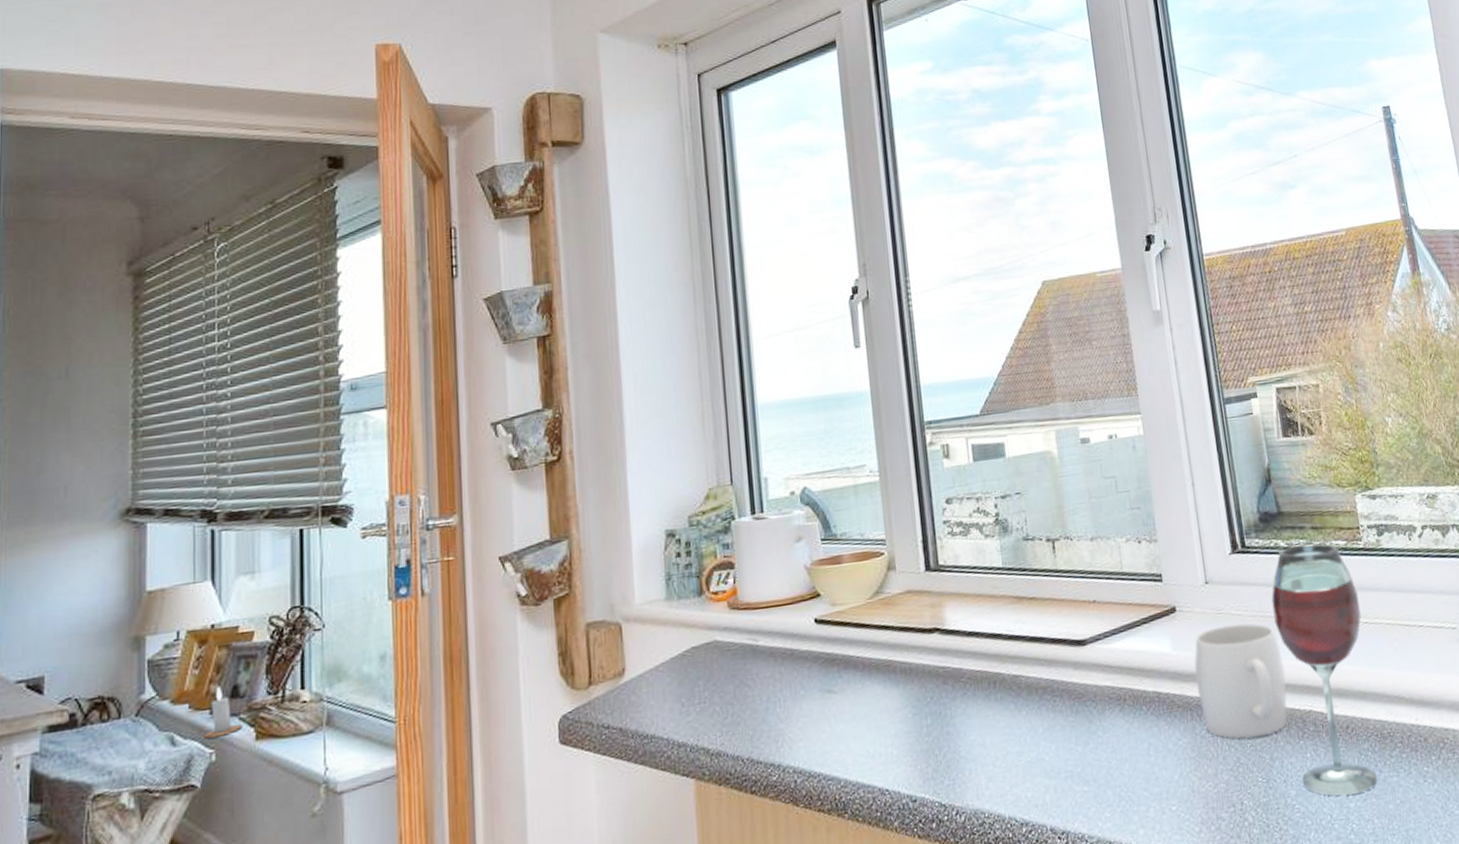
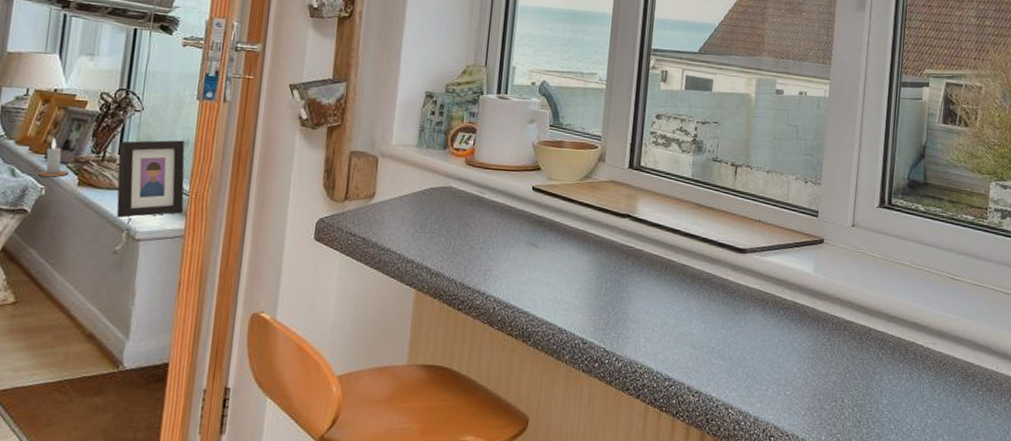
picture frame: none [301,654,392,770] -> present [116,140,185,218]
mug: present [1194,623,1288,739] -> none [826,262,901,354]
wineglass: present [1271,544,1377,796] -> none [895,212,974,413]

